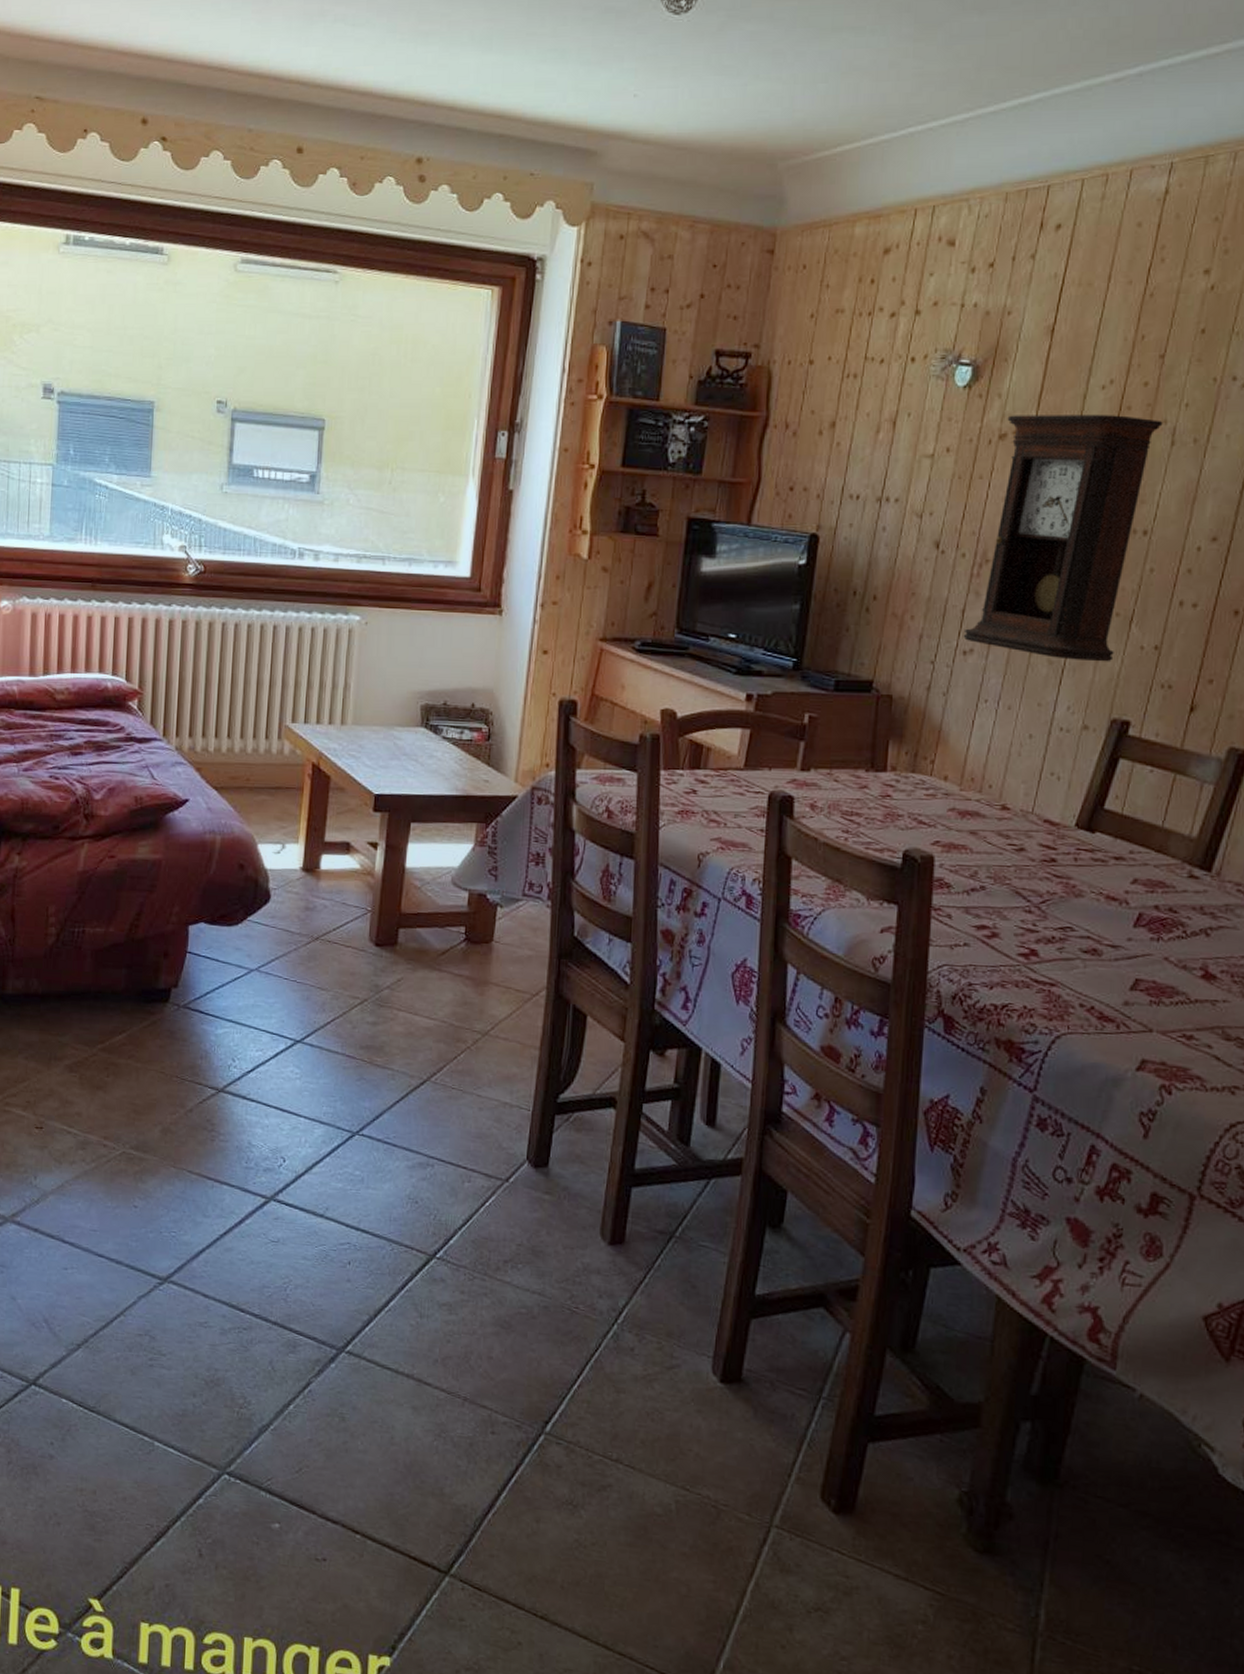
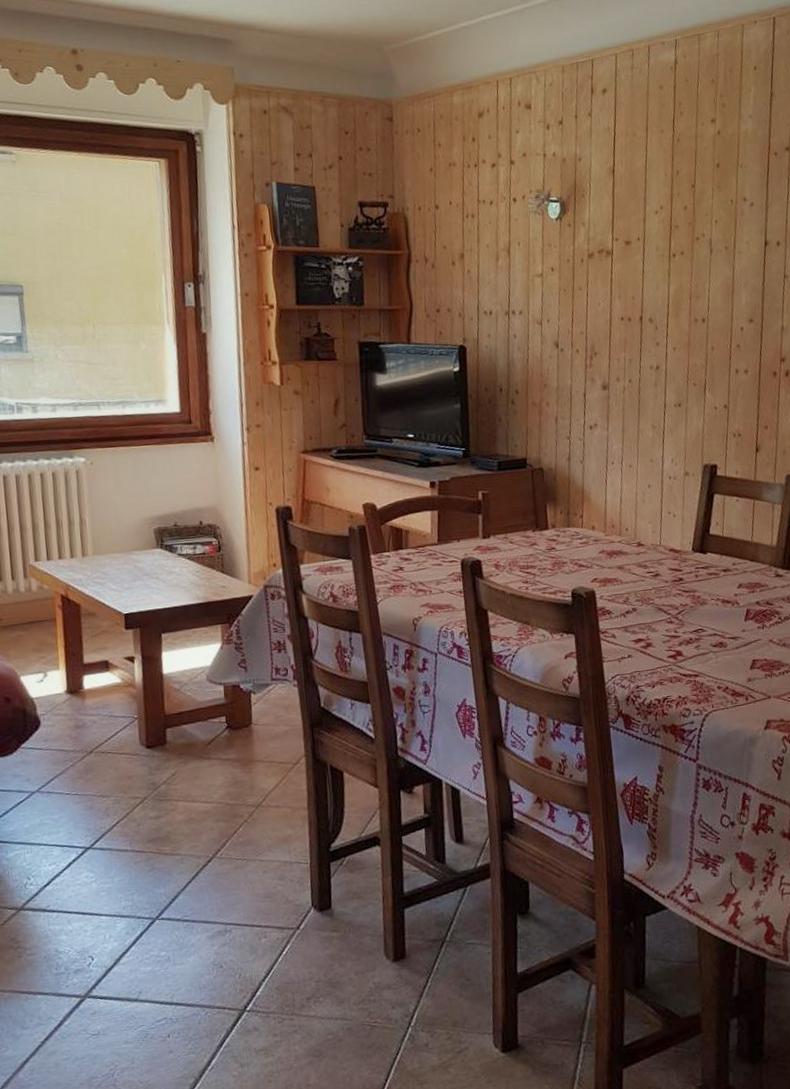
pendulum clock: present [963,414,1163,662] -> none [587,232,702,424]

